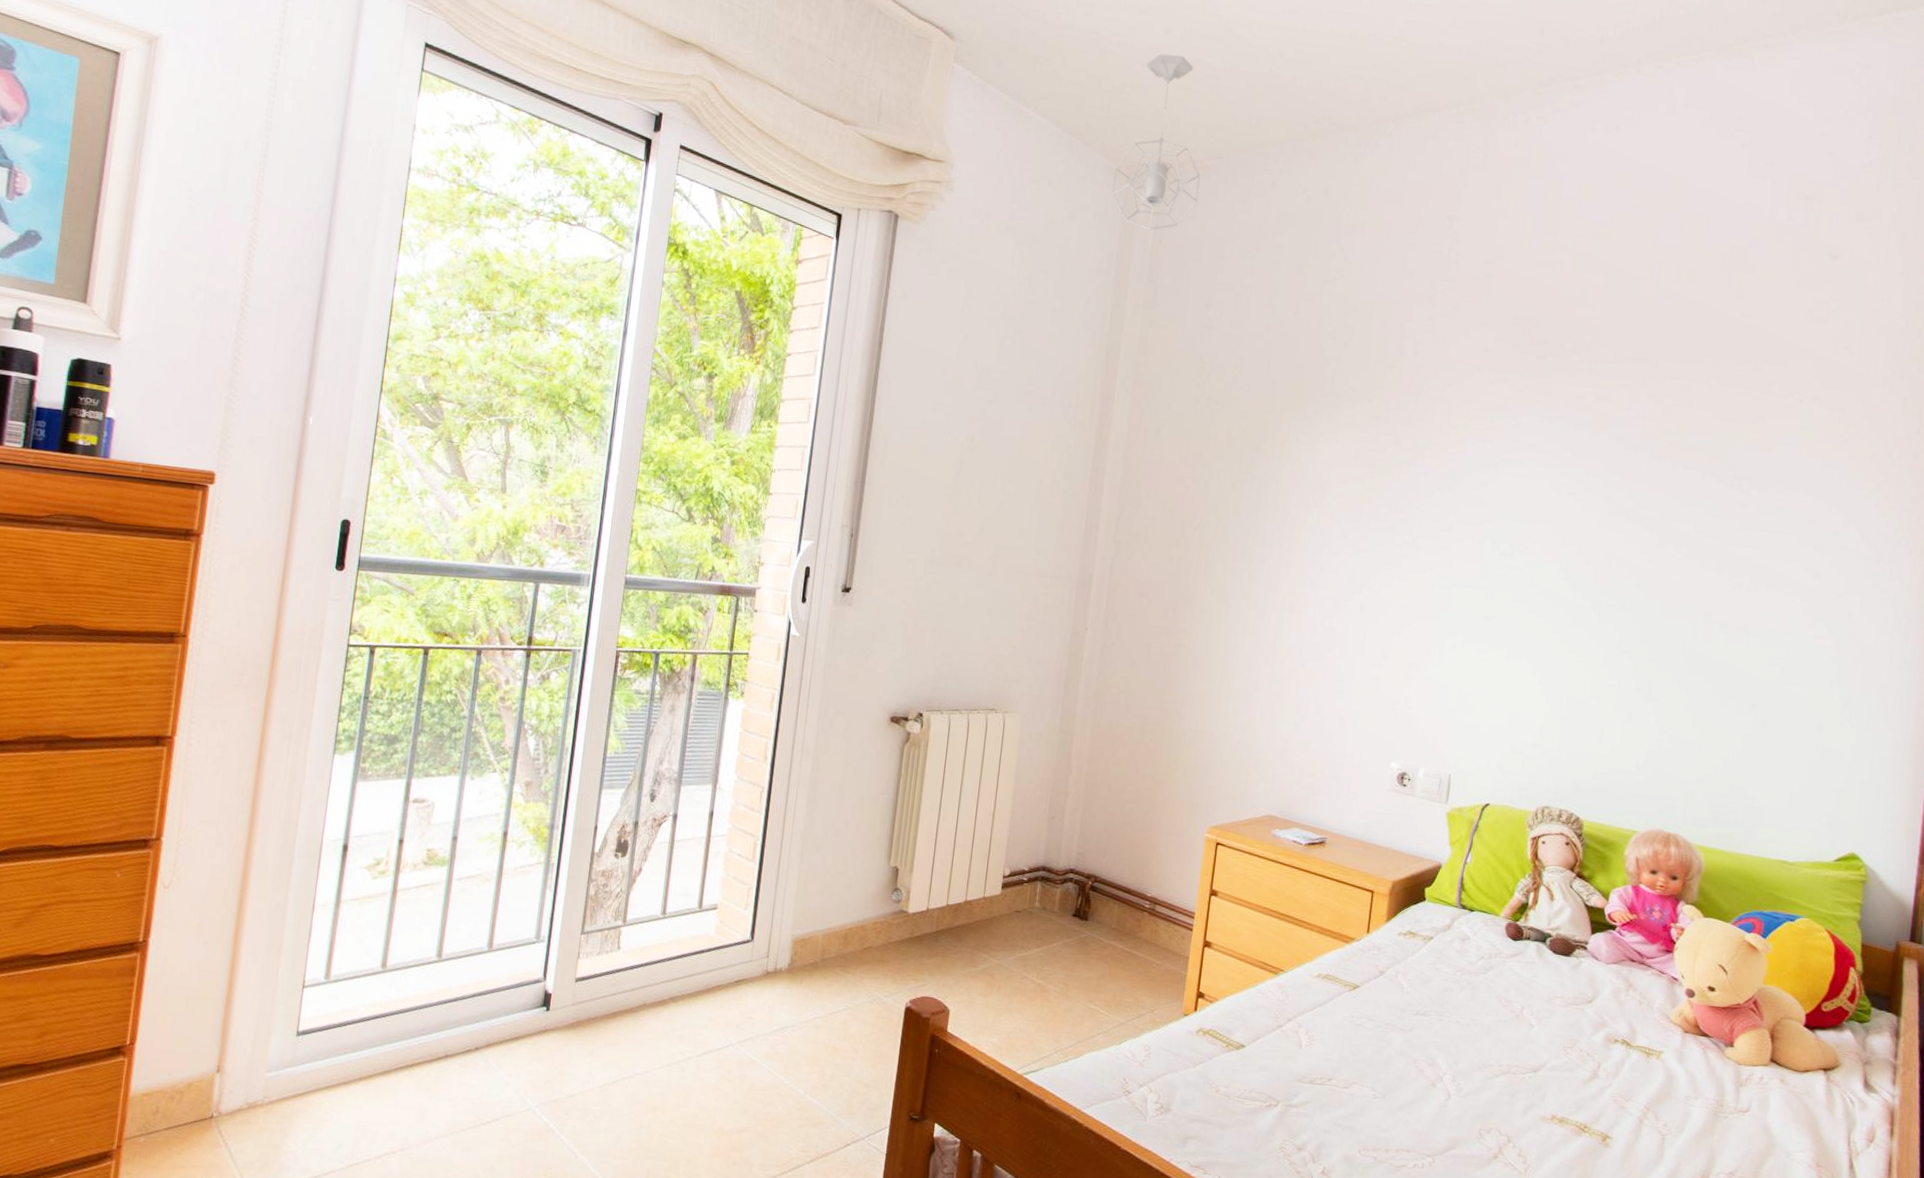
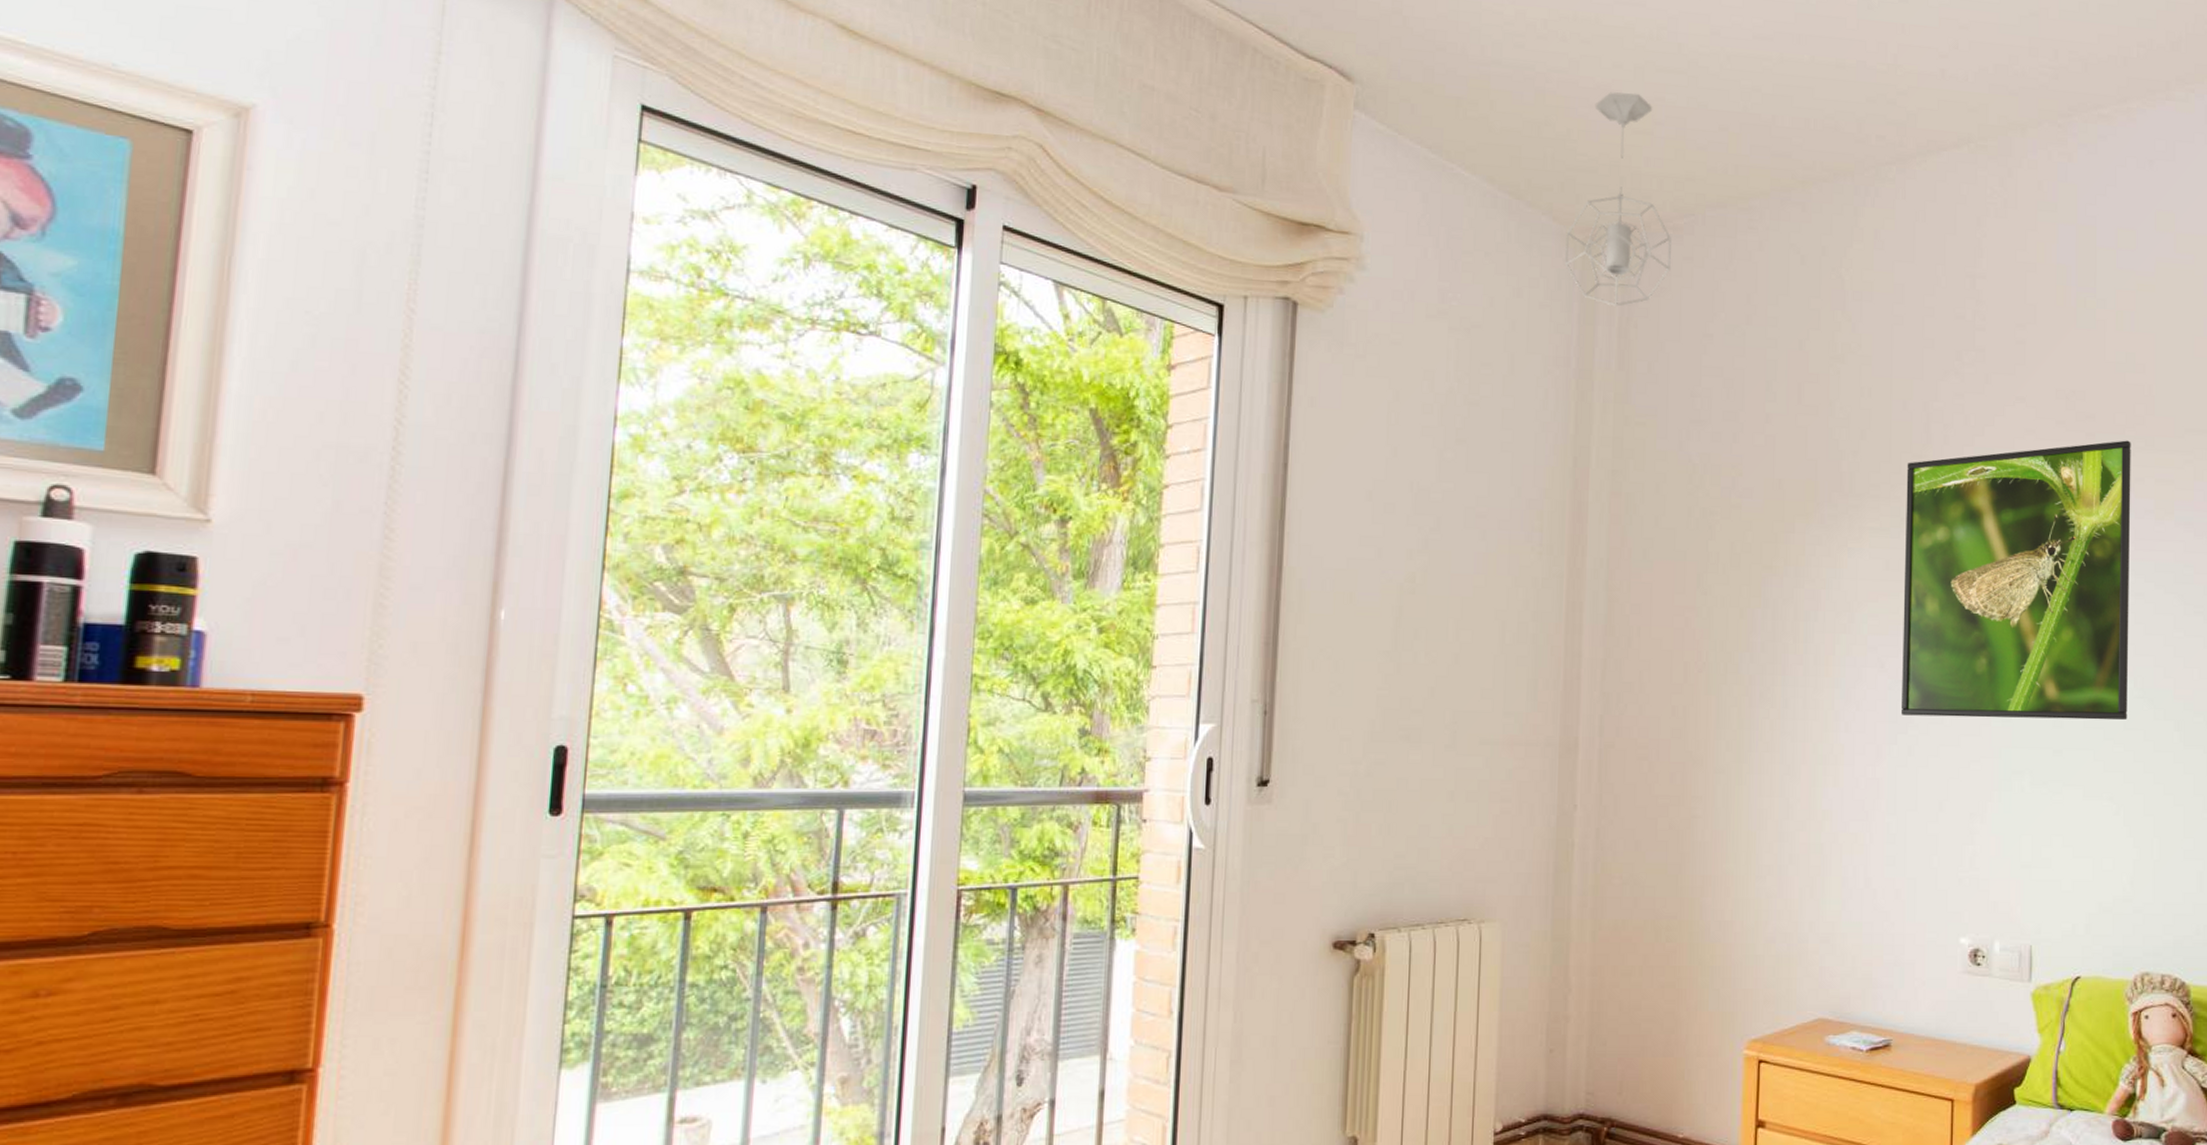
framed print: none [1358,363,1577,597] -> present [1902,440,2131,720]

